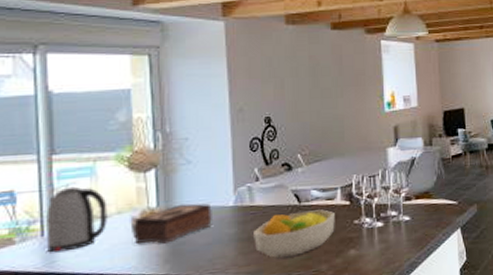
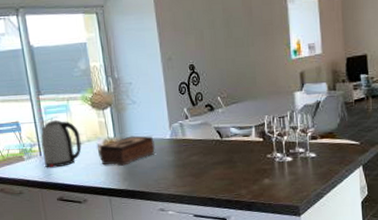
fruit bowl: present [253,209,335,258] -> none [187,144,252,182]

